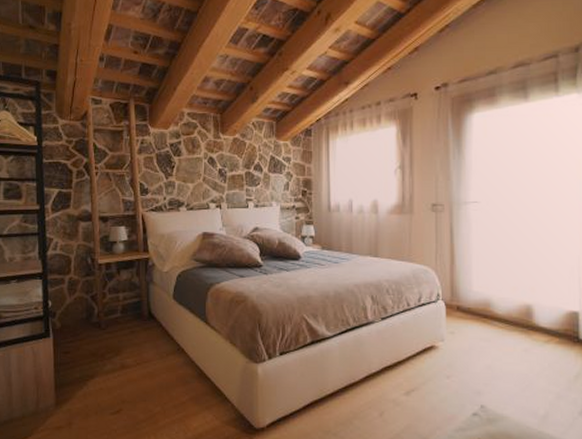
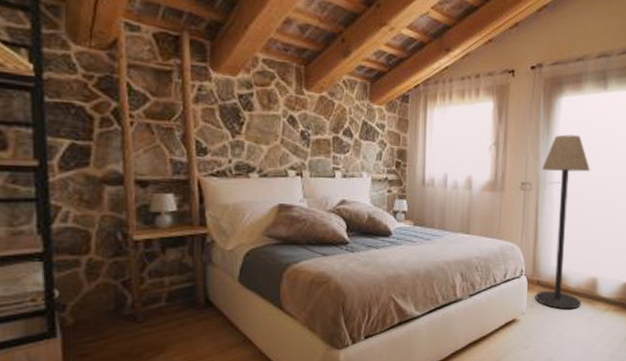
floor lamp: none [455,151,513,339] -> present [535,134,590,310]

